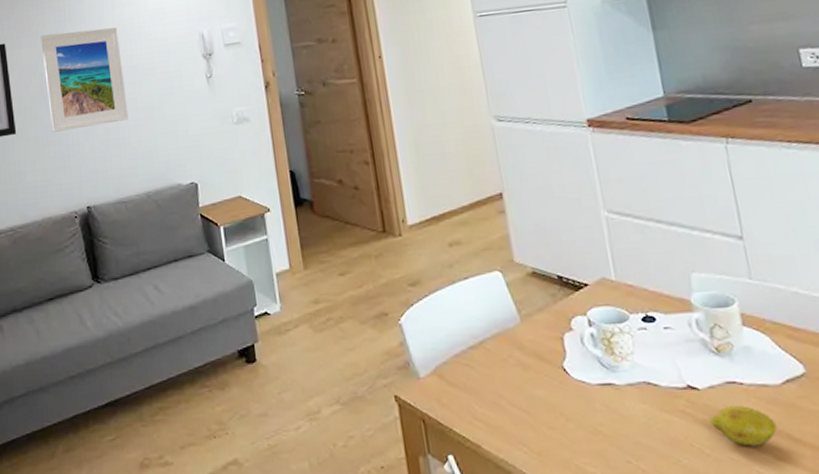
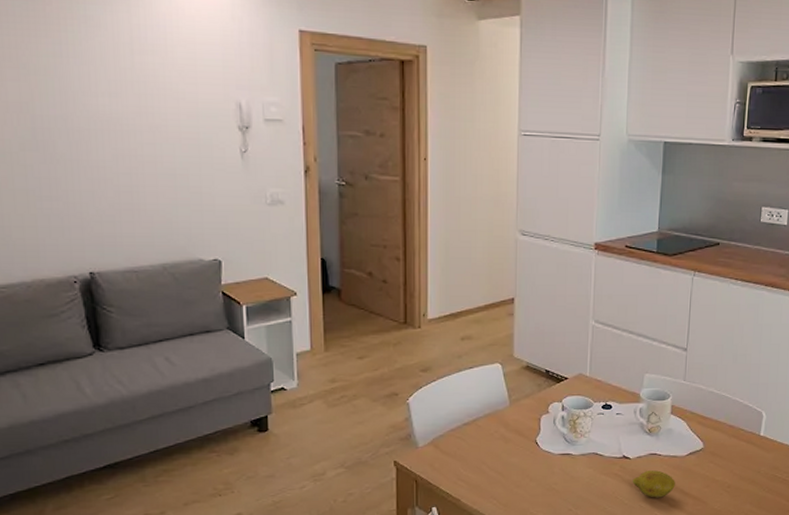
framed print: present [40,27,129,132] -> none [33,70,145,187]

